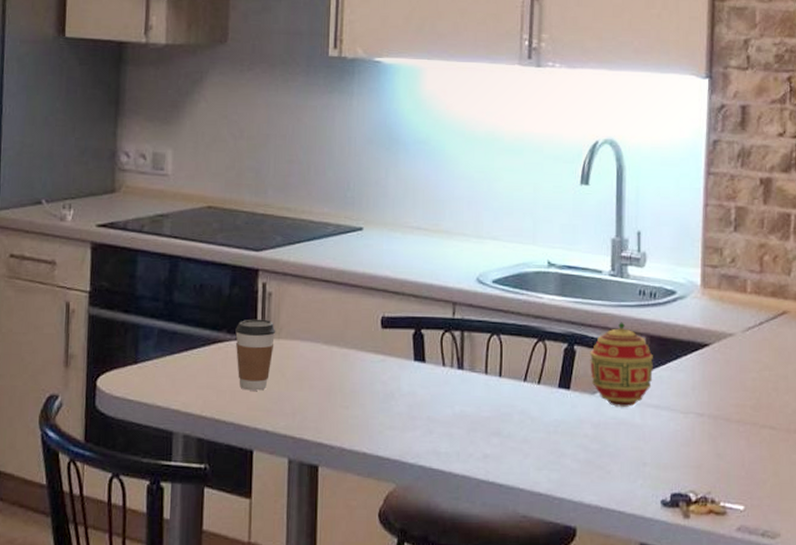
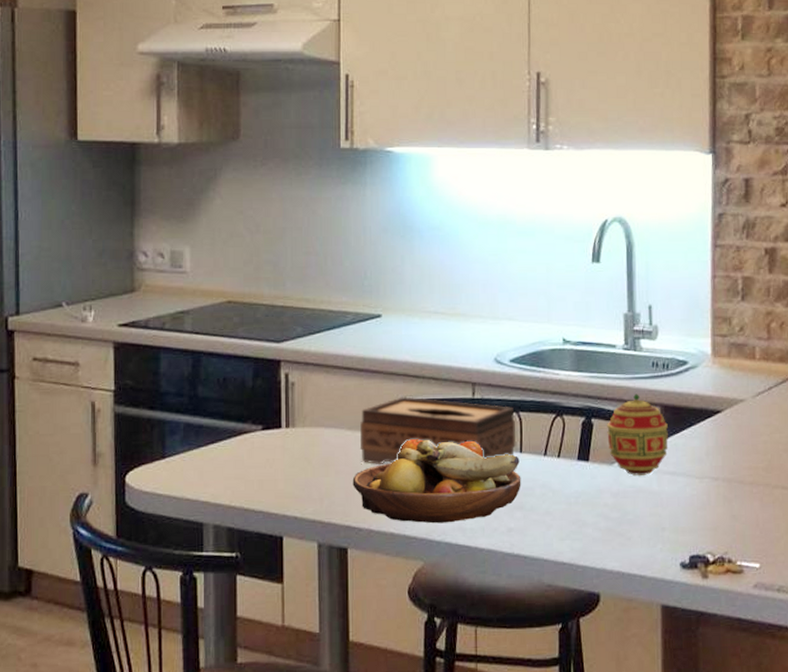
coffee cup: present [235,319,276,391] -> none [260,408,300,479]
fruit bowl: none [326,357,499,446] -> present [352,439,521,524]
tissue box: none [336,313,496,382] -> present [360,396,517,466]

